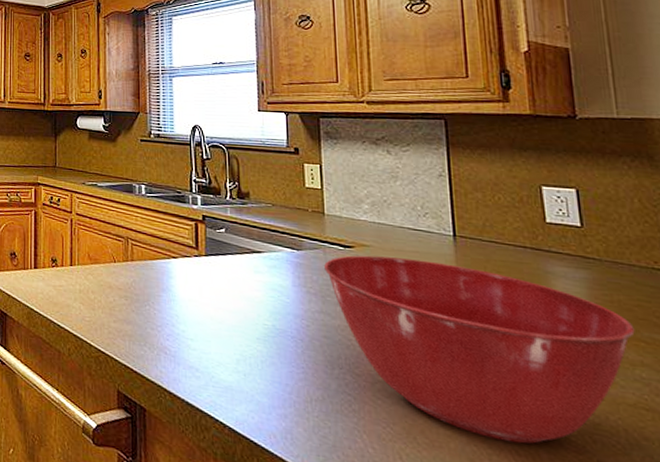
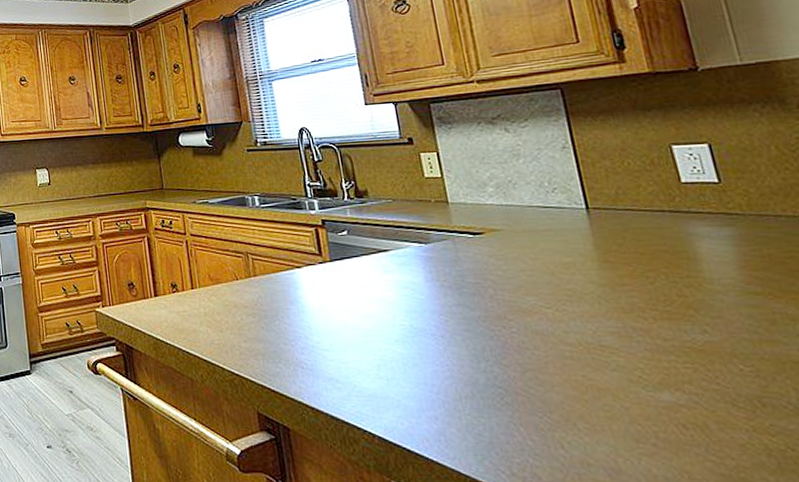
mixing bowl: present [324,255,635,444] -> none [455,238,791,417]

